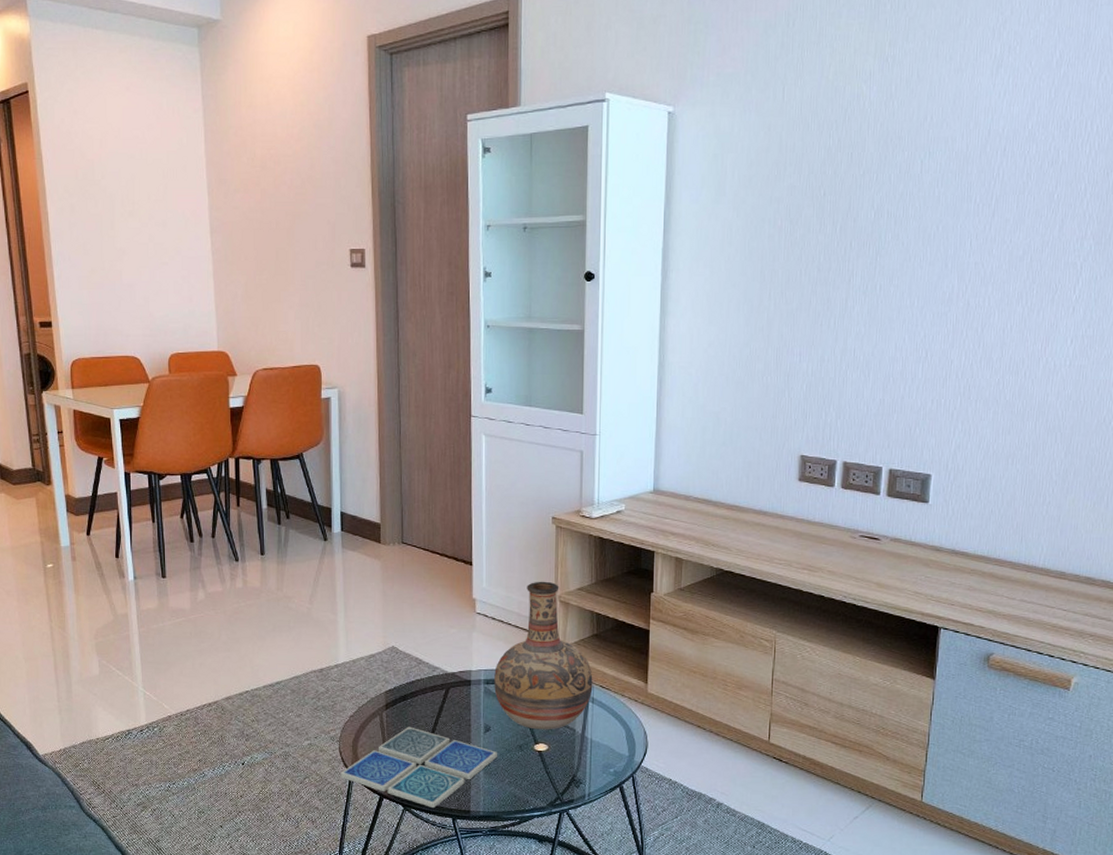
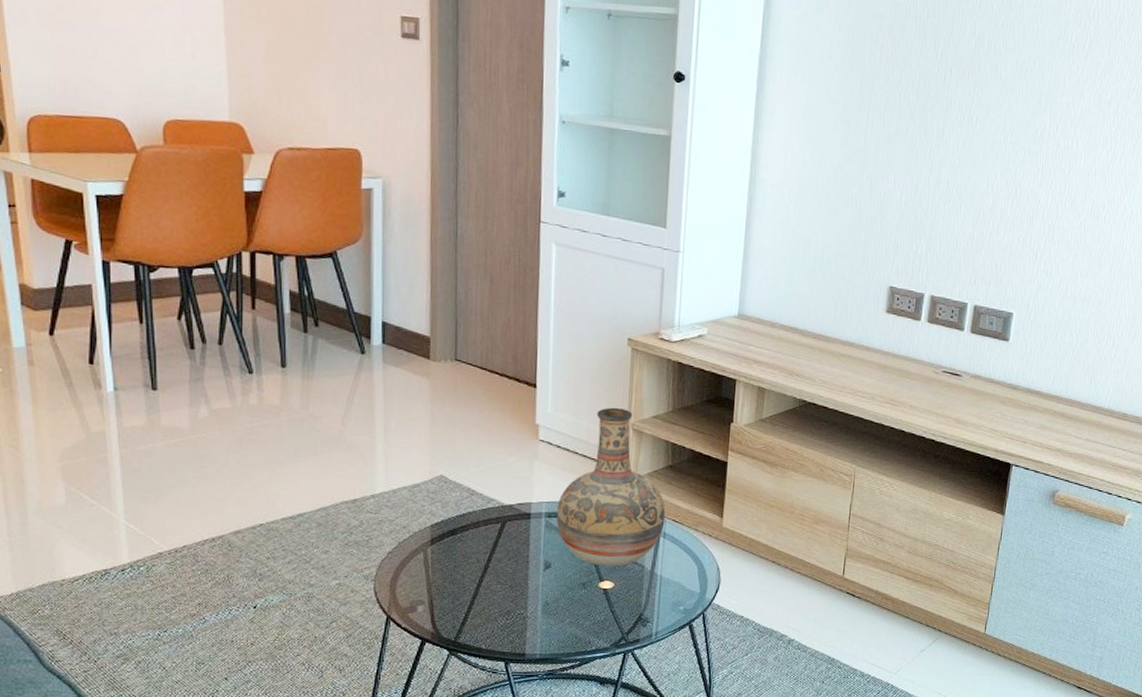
drink coaster: present [340,726,497,808] -> none [375,563,558,651]

